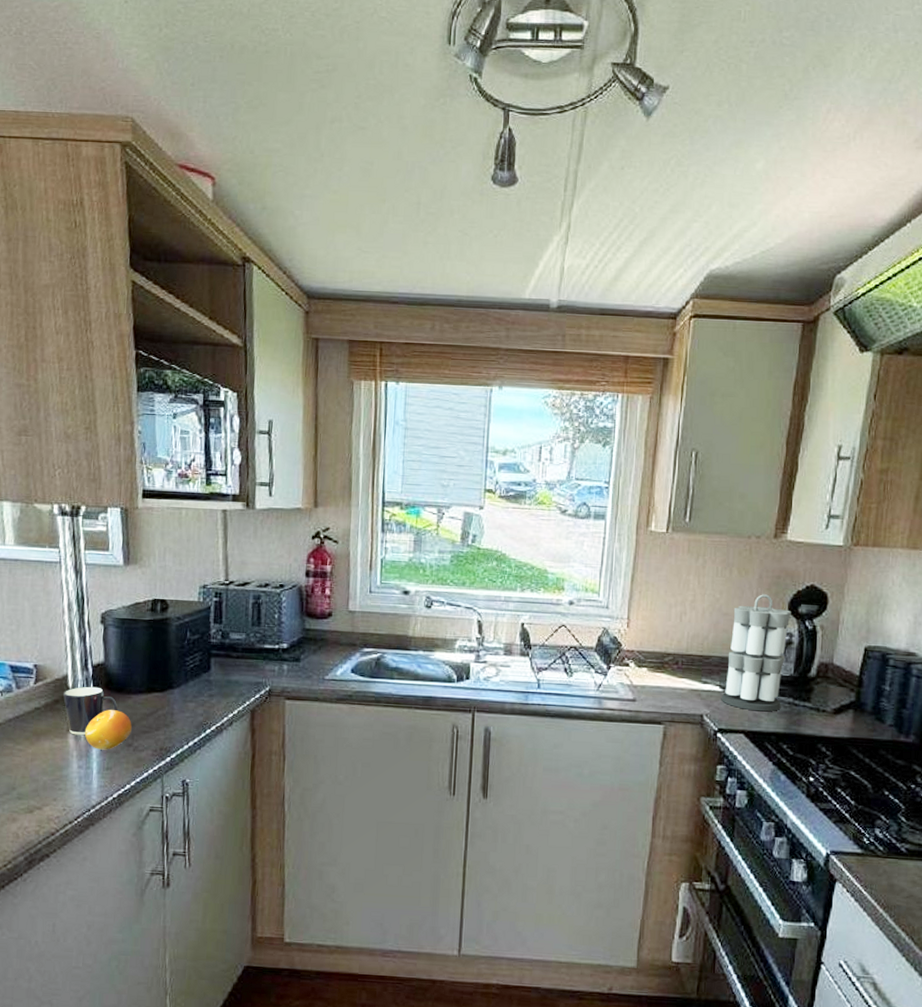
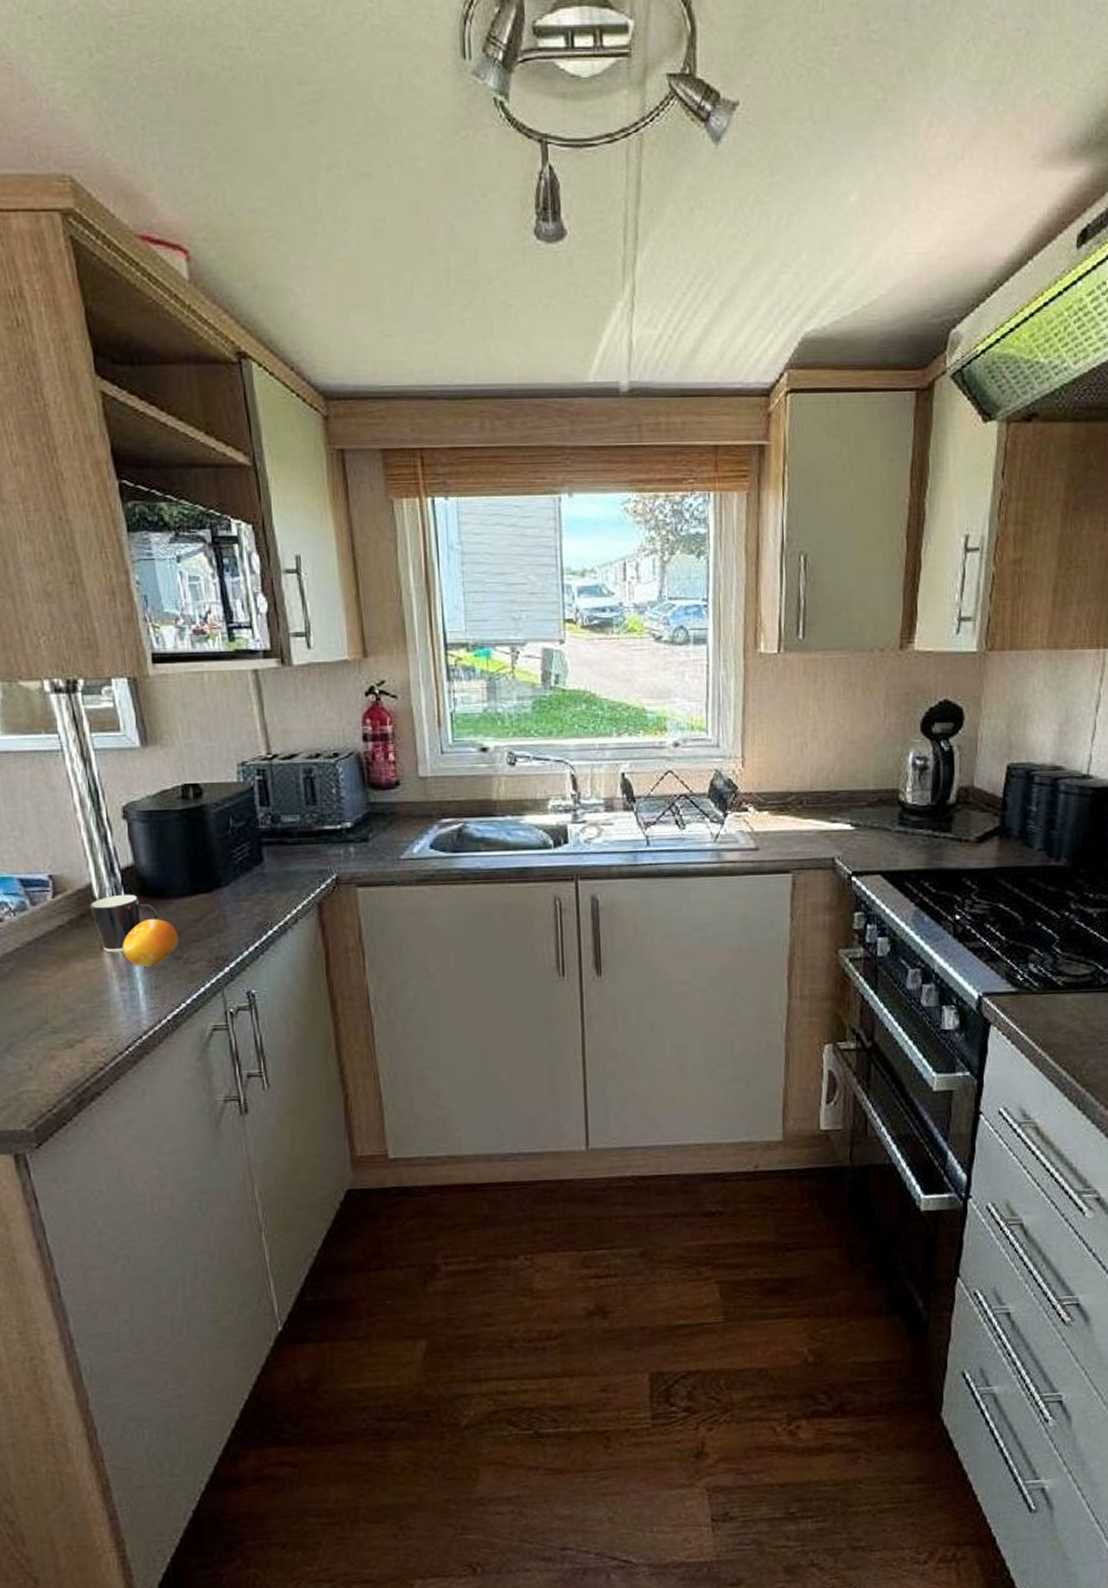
spice rack: present [721,594,791,712] -> none [853,715,924,848]

